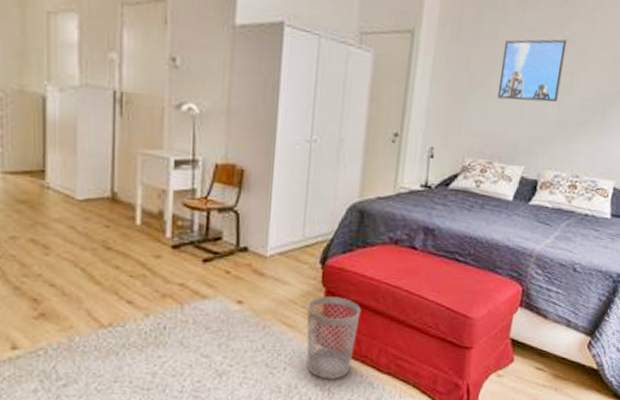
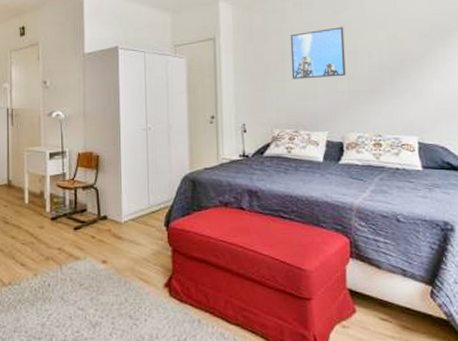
wastebasket: present [306,296,361,379] -> none [158,255,204,330]

